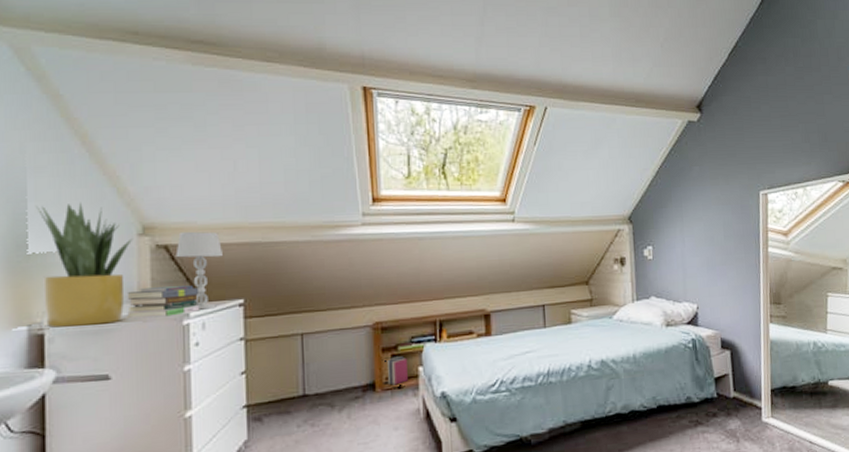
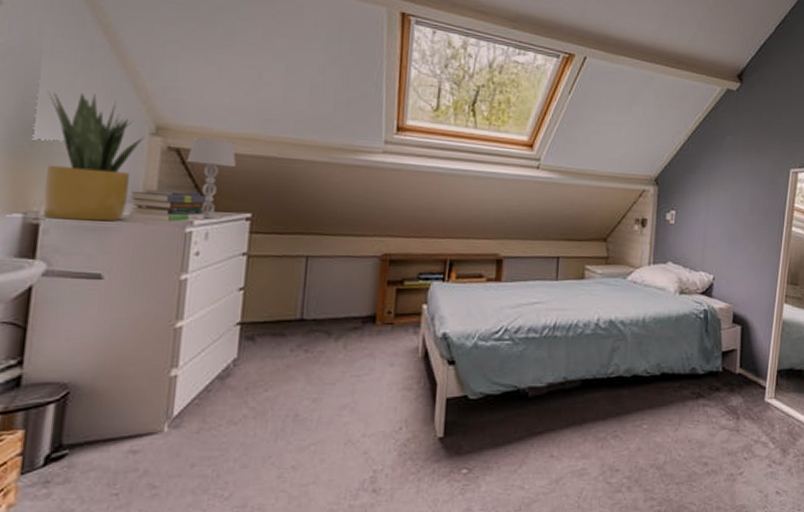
books: present [382,355,408,386] -> none [384,290,413,320]

